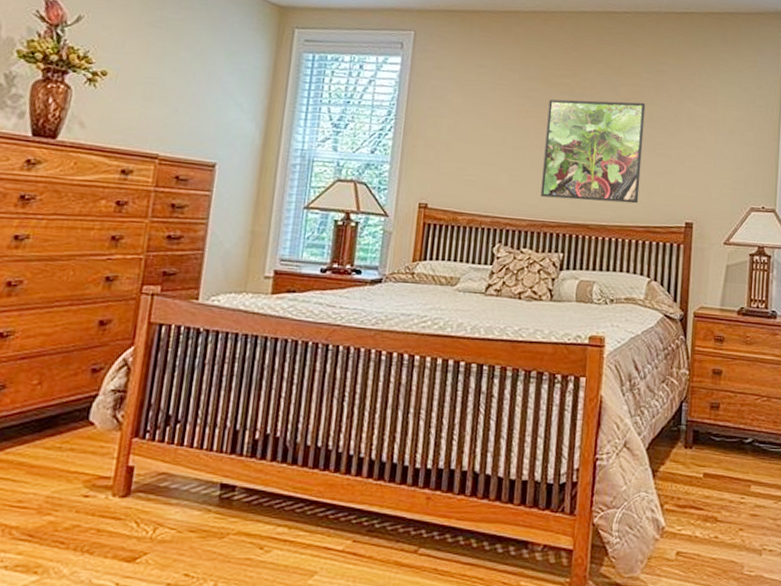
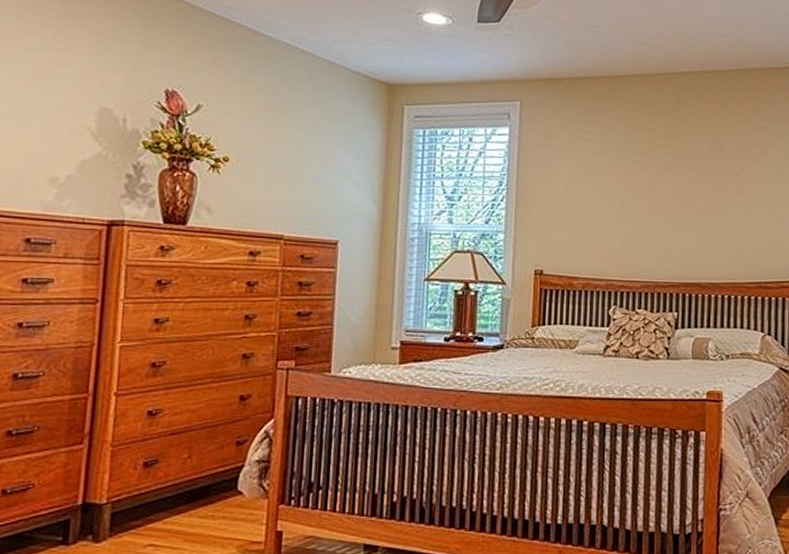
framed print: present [540,99,646,204] -> none [652,159,752,261]

